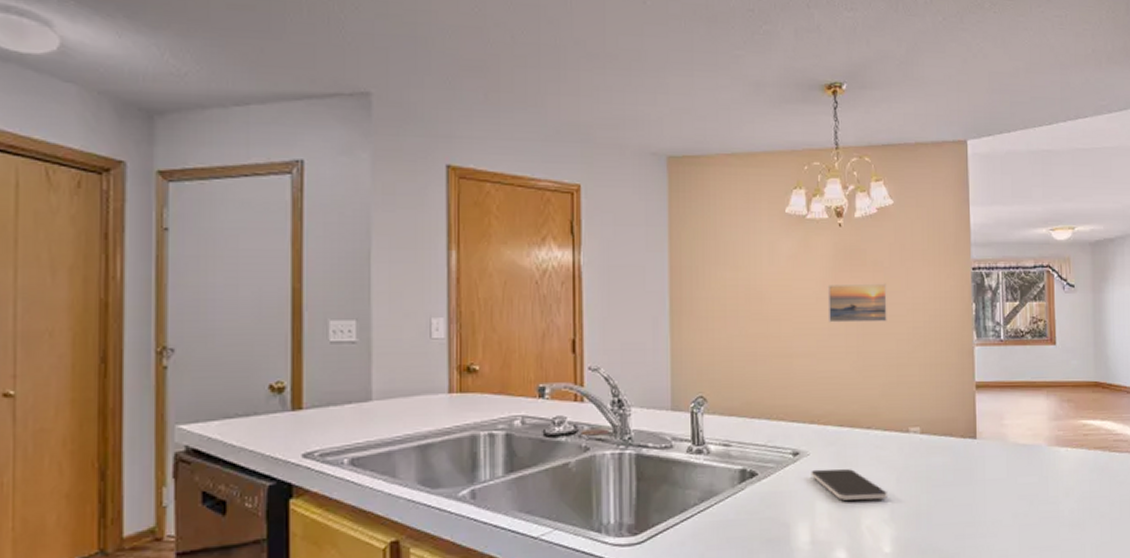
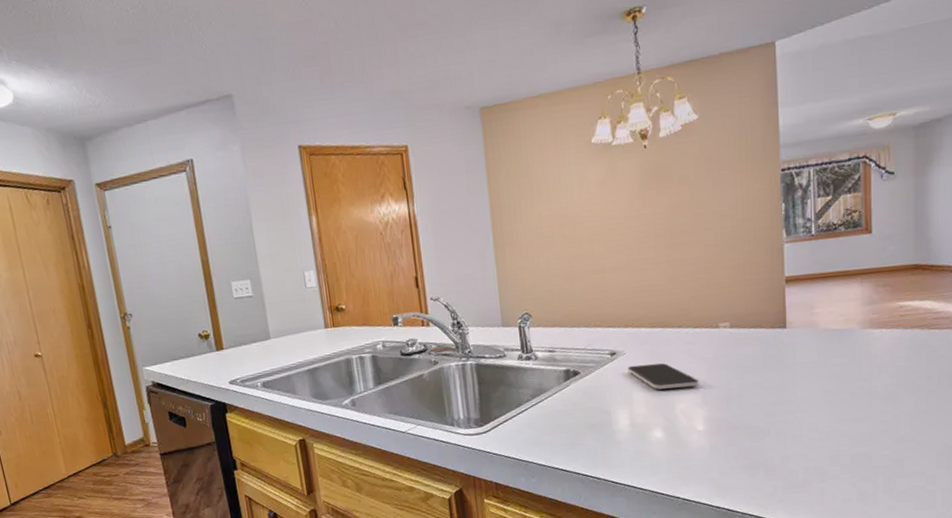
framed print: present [827,283,887,323] -> none [635,195,695,238]

